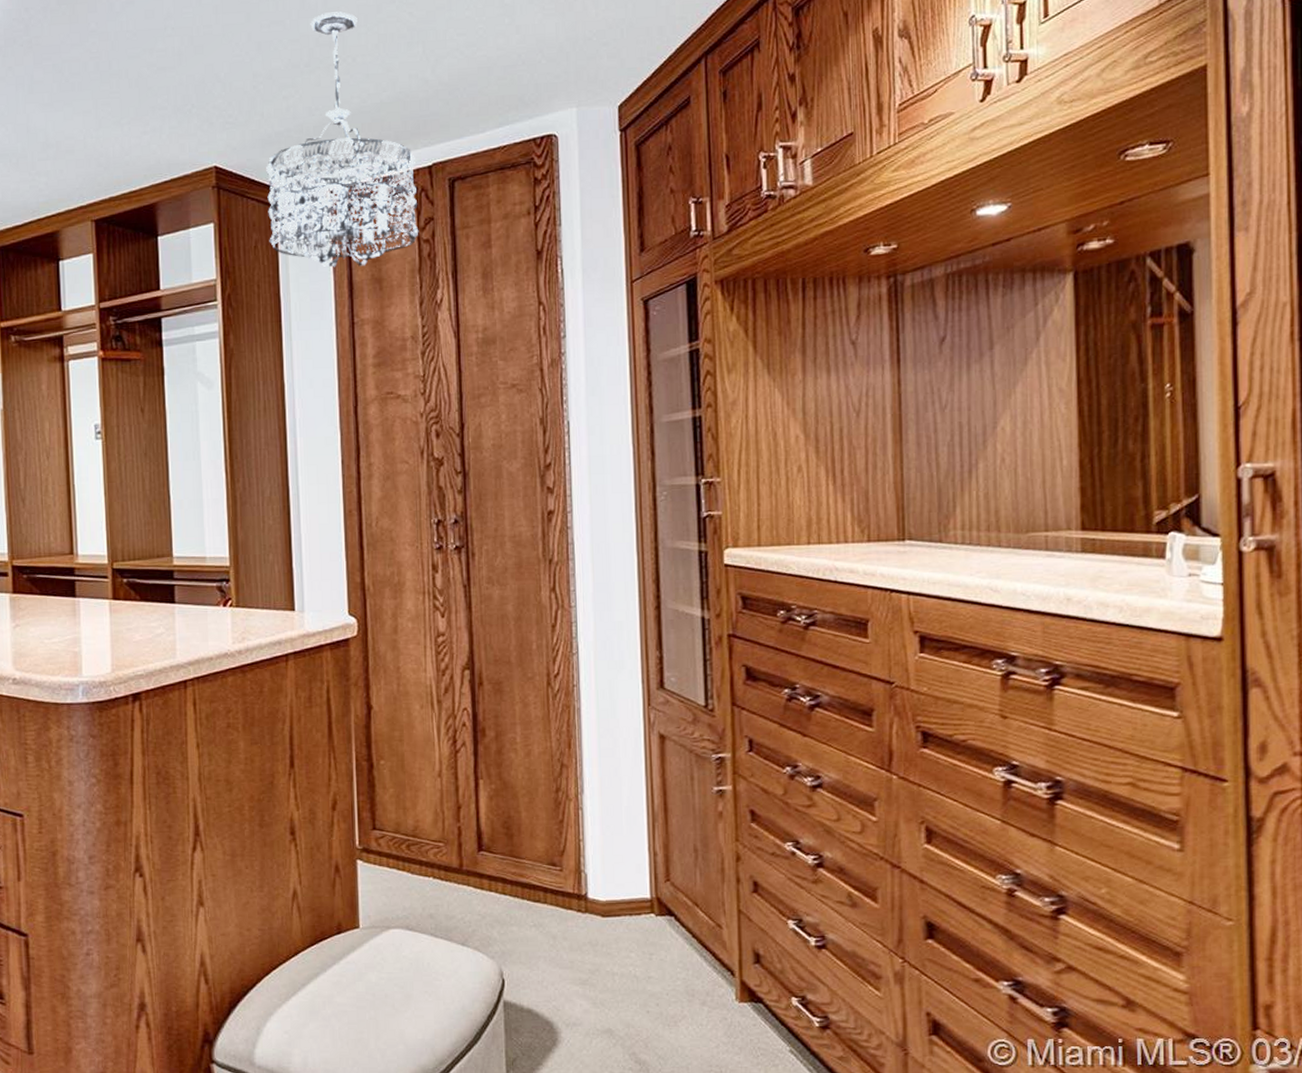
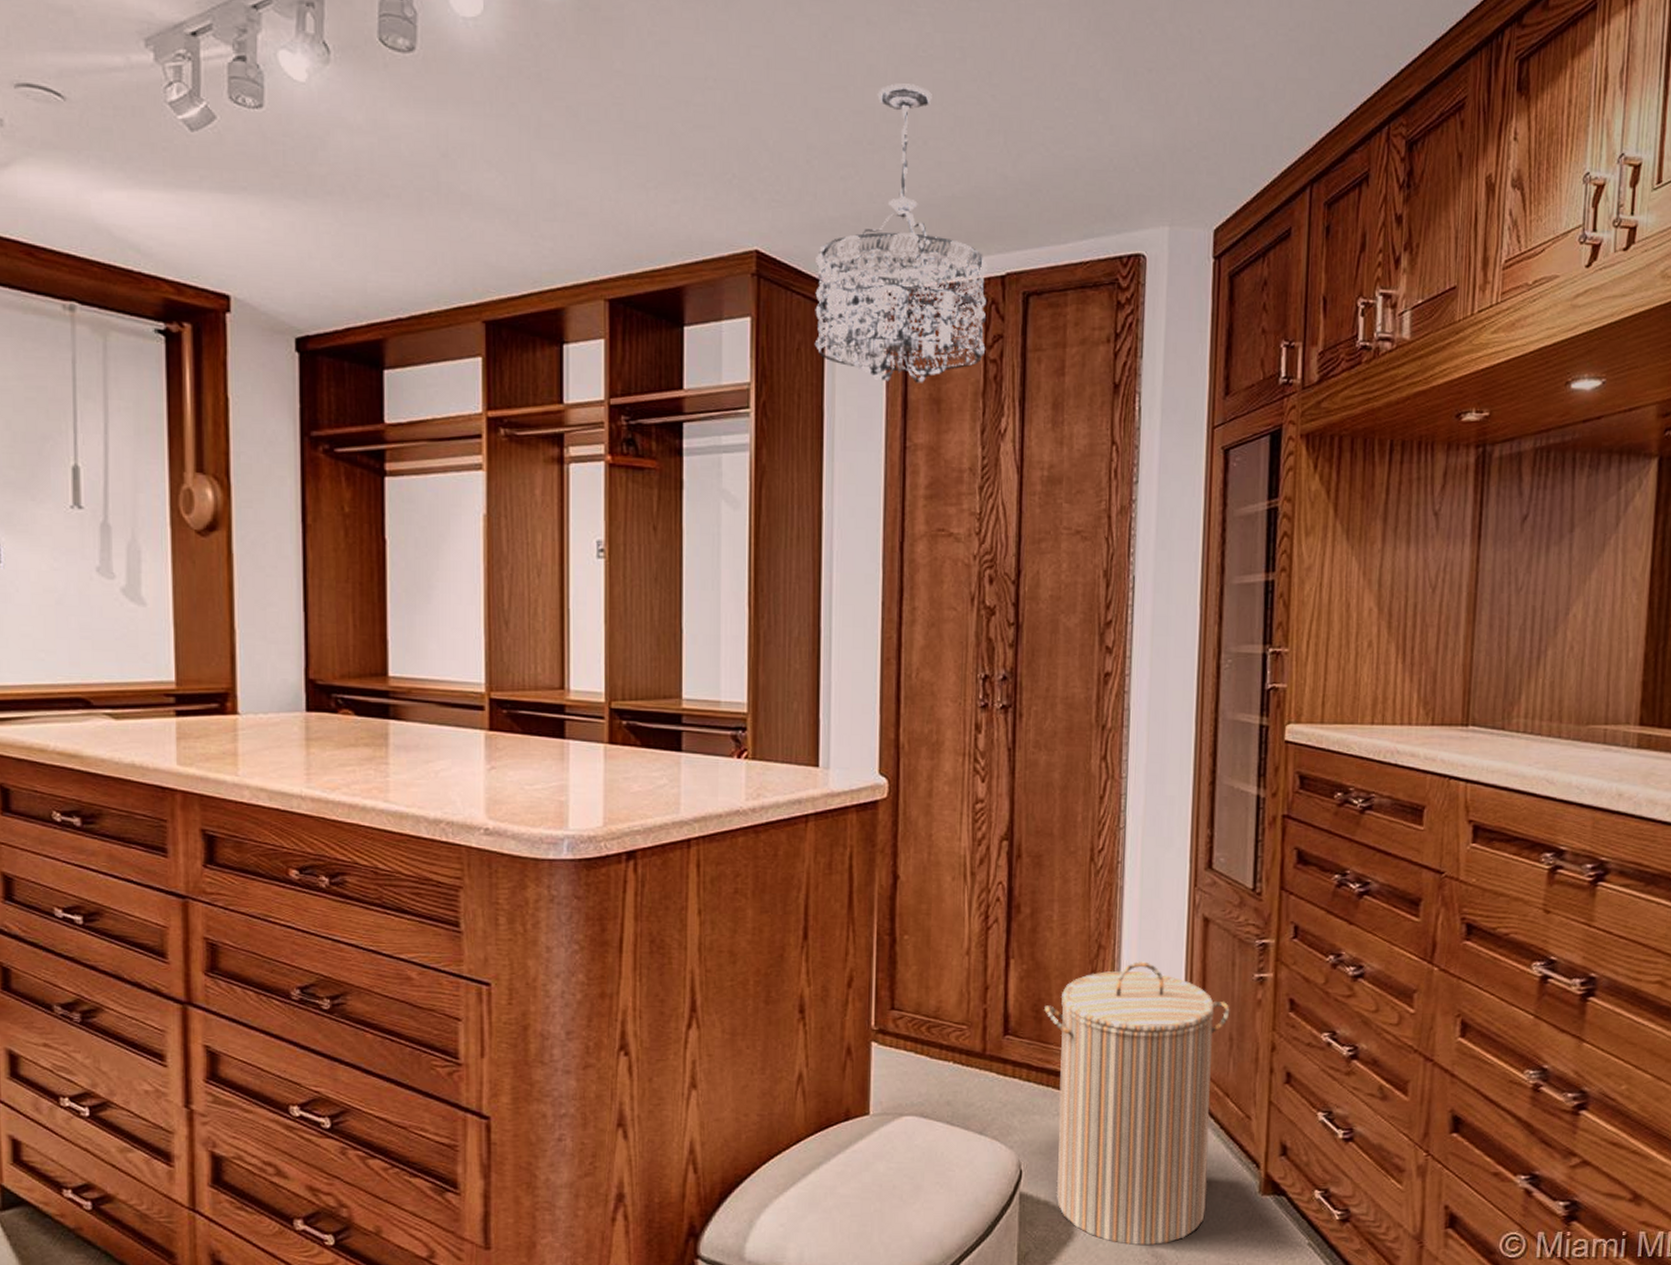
laundry hamper: none [514,778,693,1052] -> present [1044,961,1230,1246]

